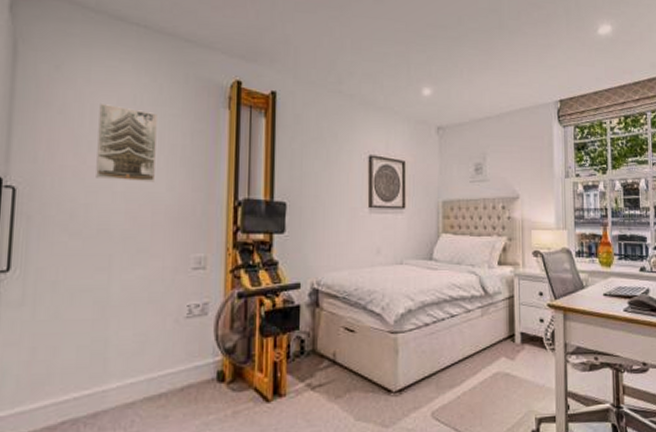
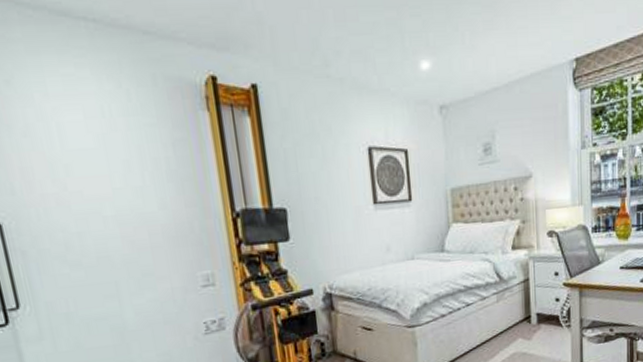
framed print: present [96,104,157,182] -> none [65,120,144,205]

